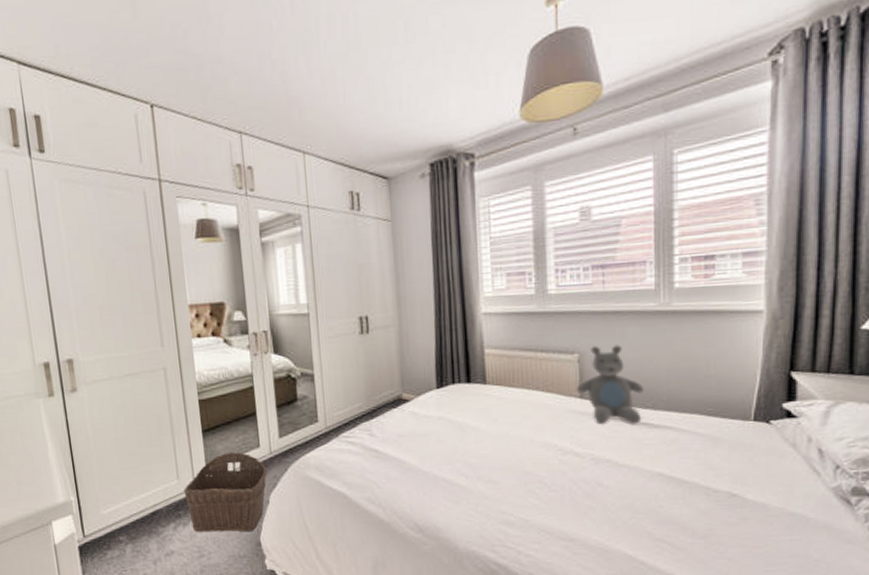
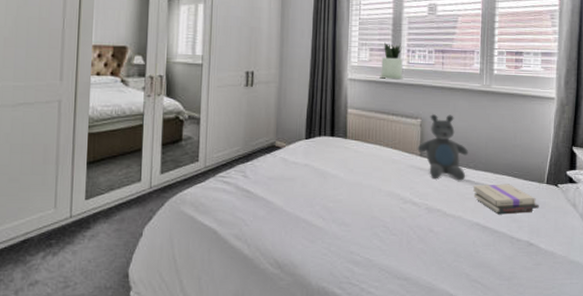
wicker basket: present [184,452,267,532] -> none [59,185,144,264]
planter: none [521,262,554,309] -> present [380,42,404,79]
books: none [651,424,744,462] -> present [472,184,539,215]

